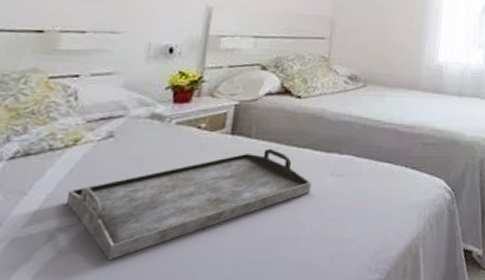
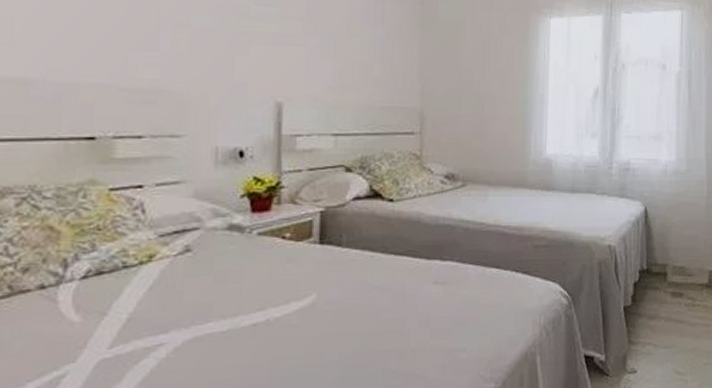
serving tray: present [66,148,312,260] -> none [149,257,414,378]

